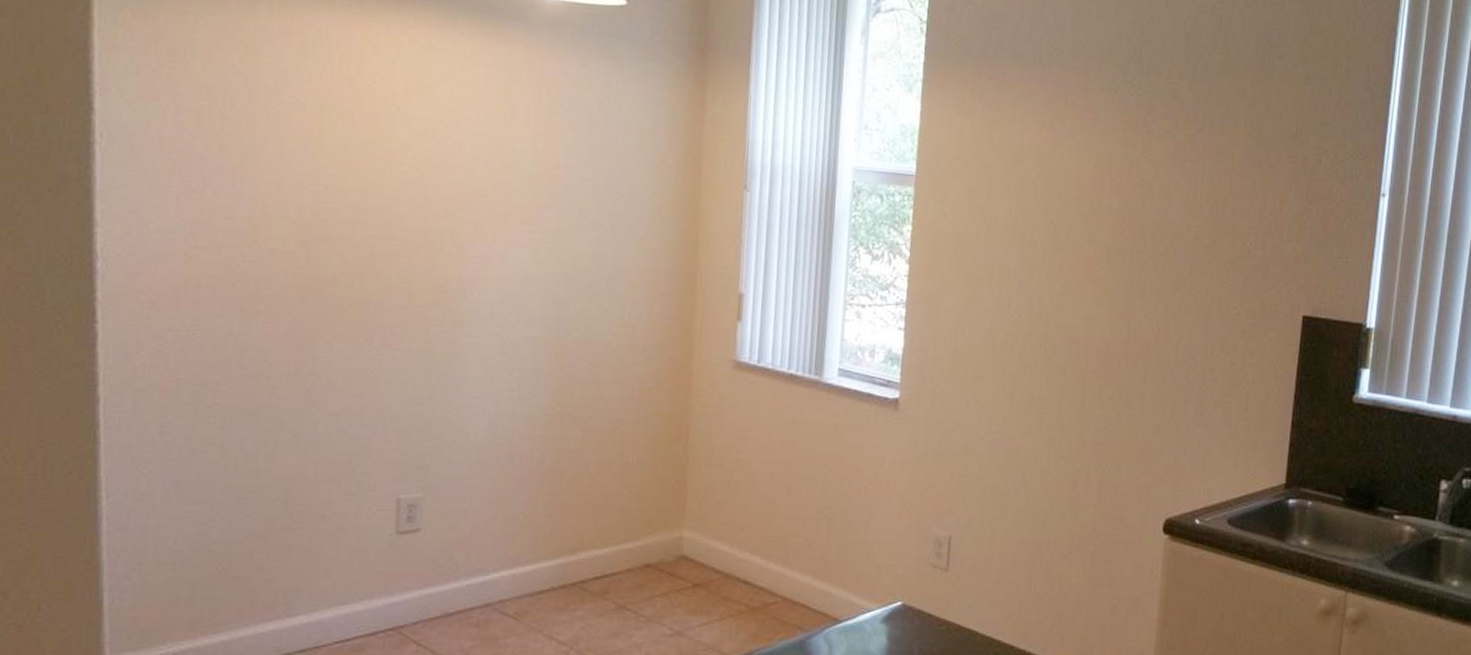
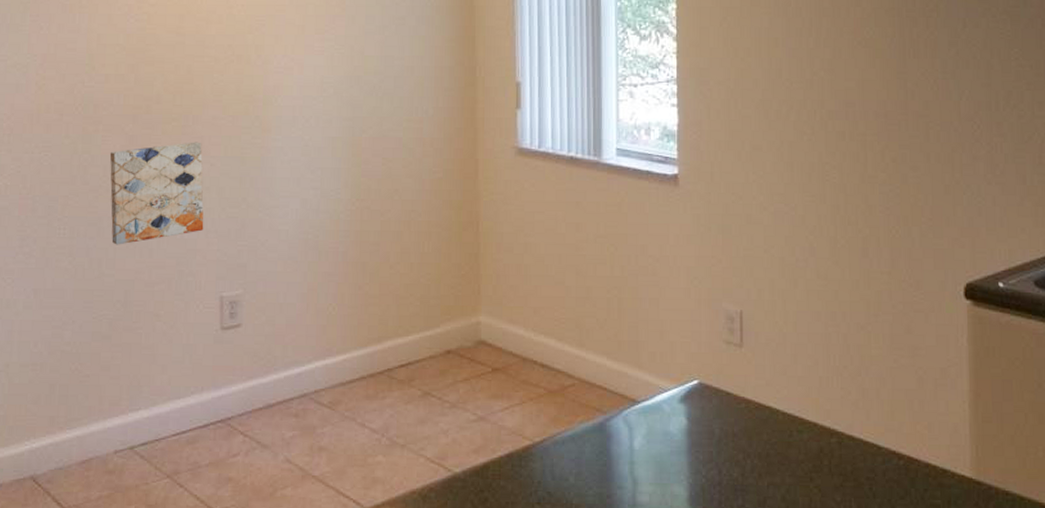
wall art: none [271,331,384,439] -> present [109,142,204,245]

